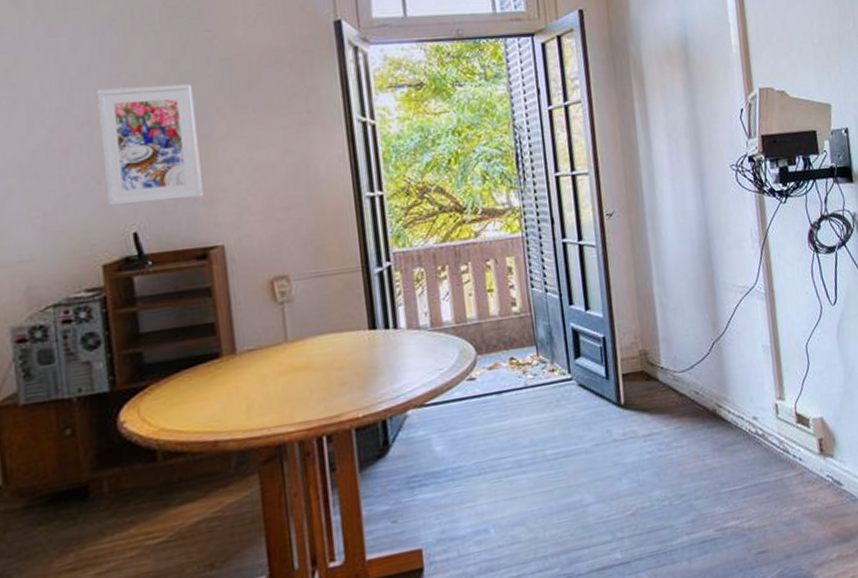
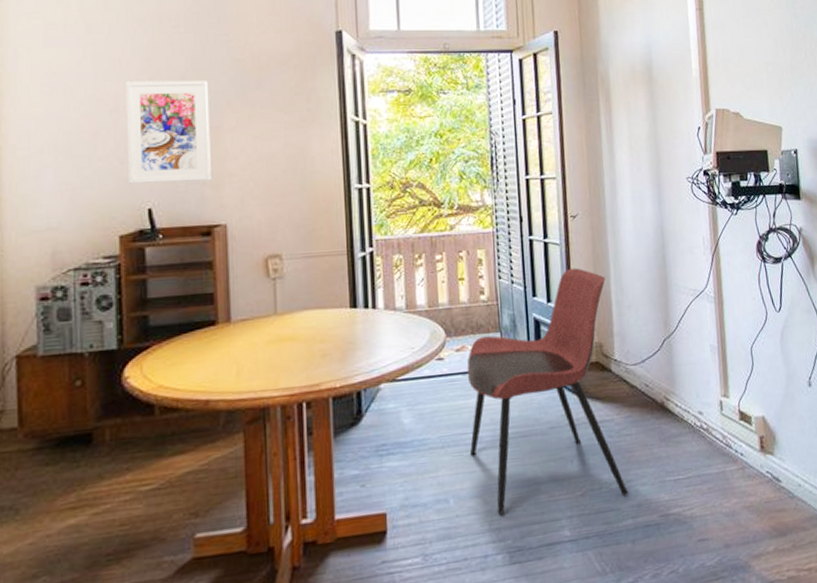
dining chair: none [501,270,682,542] -> present [467,268,628,515]

